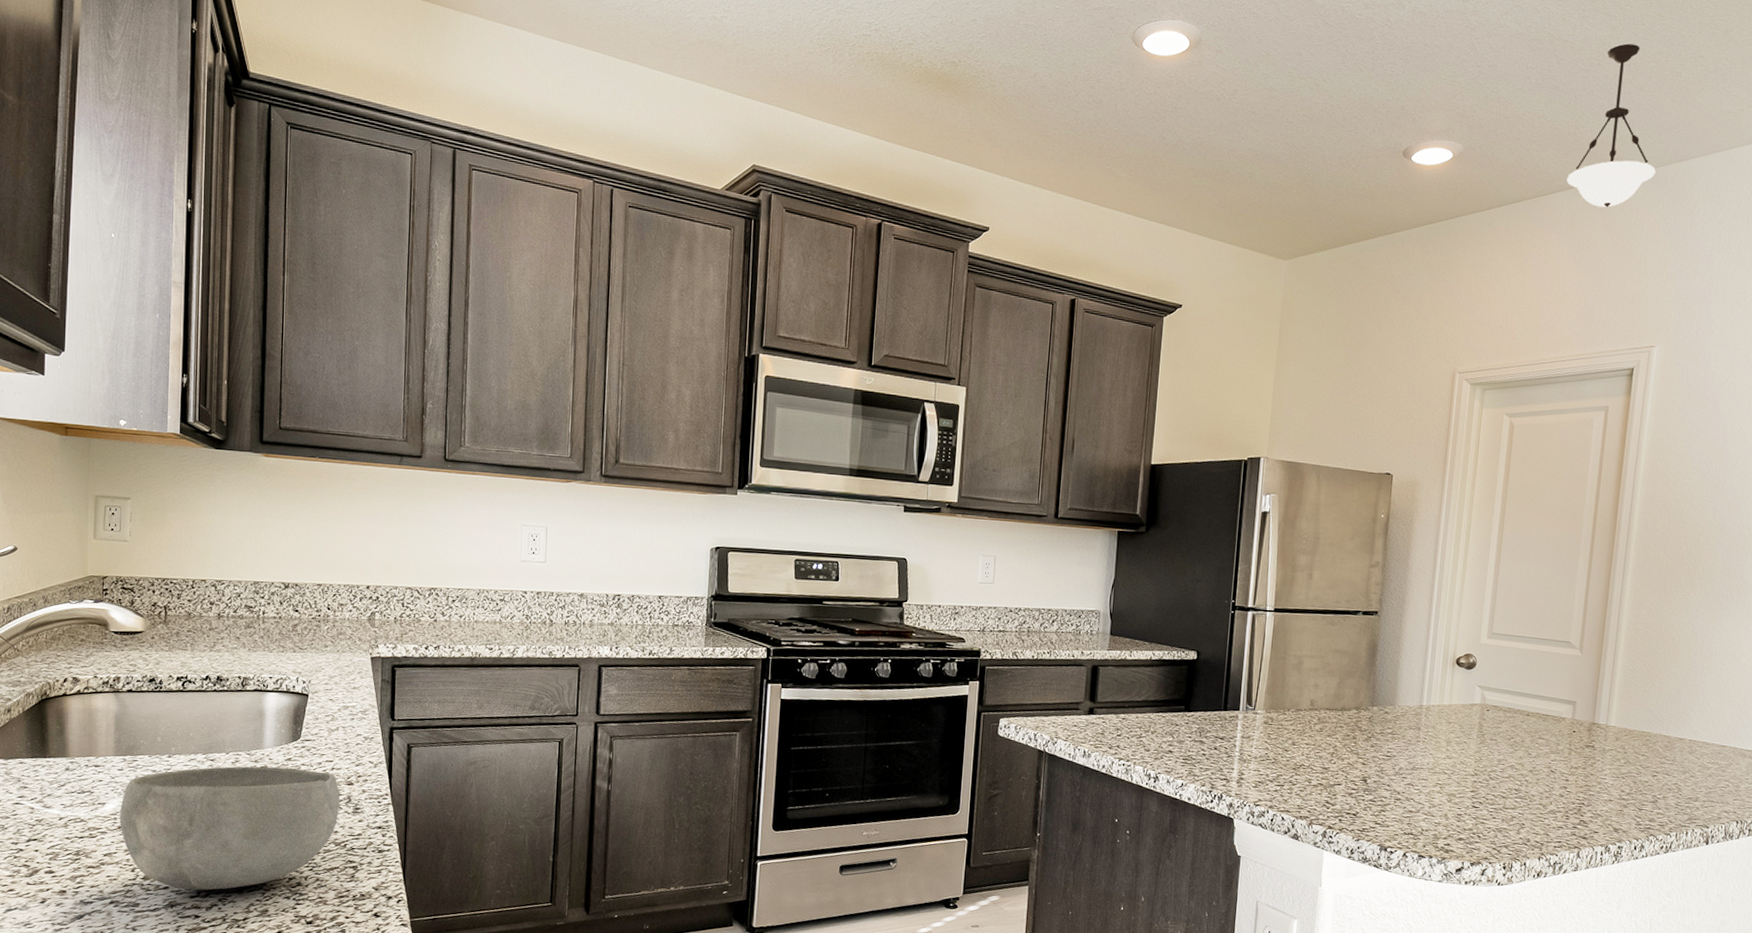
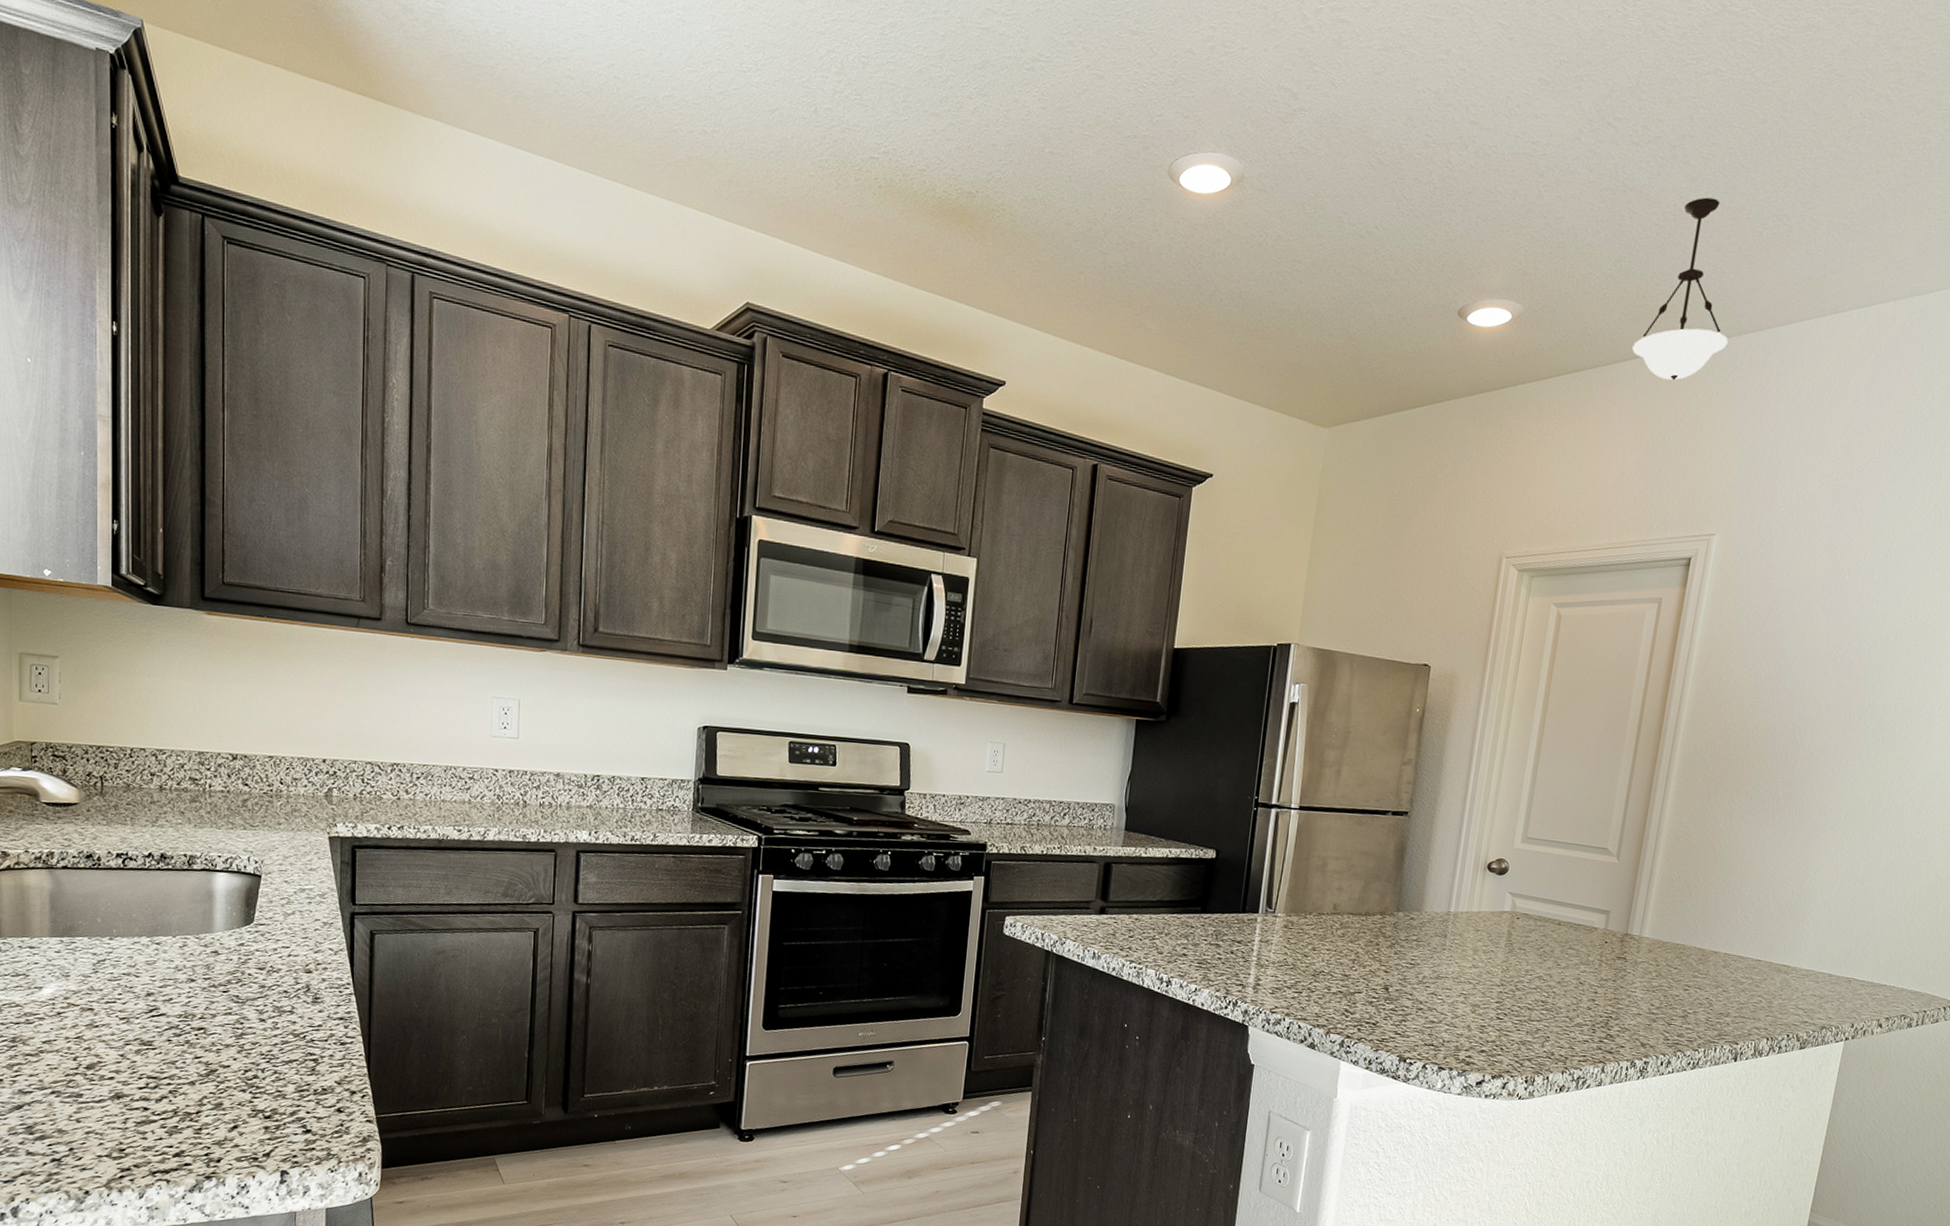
bowl: present [120,766,340,890] -> none [59,950,298,1082]

